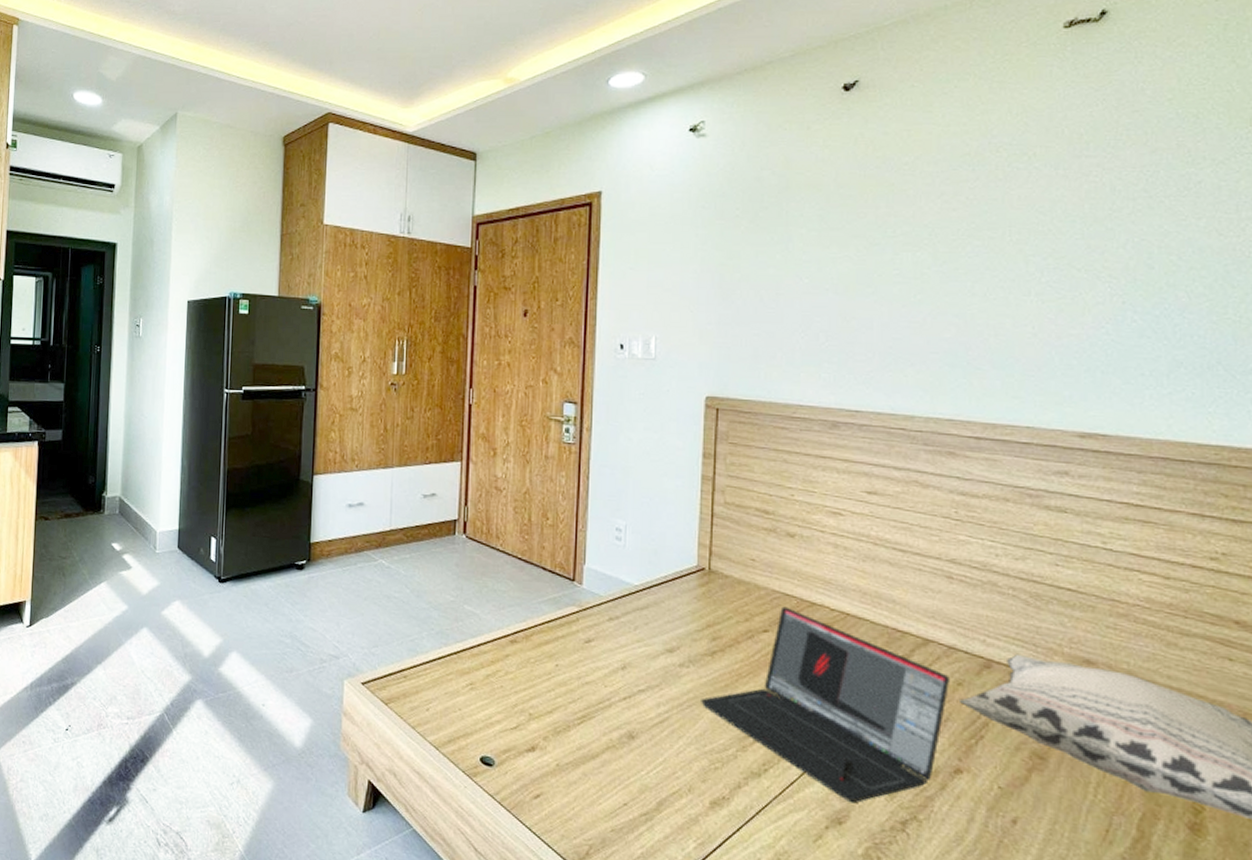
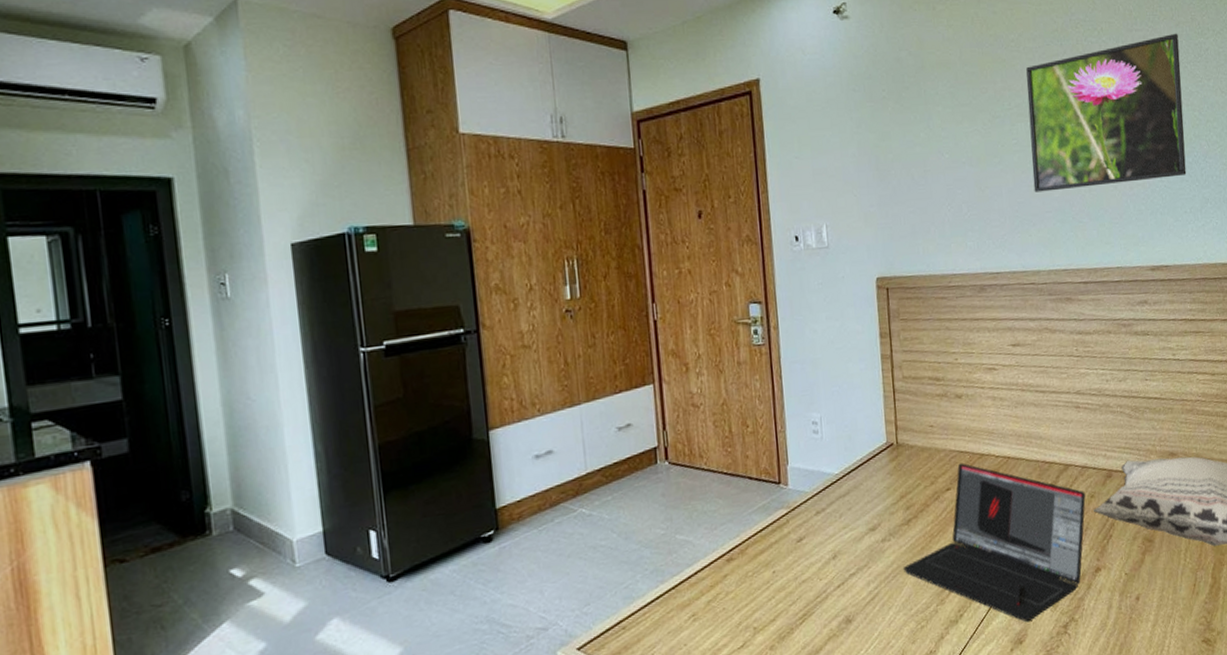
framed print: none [916,161,1153,331] -> present [1026,33,1187,193]

